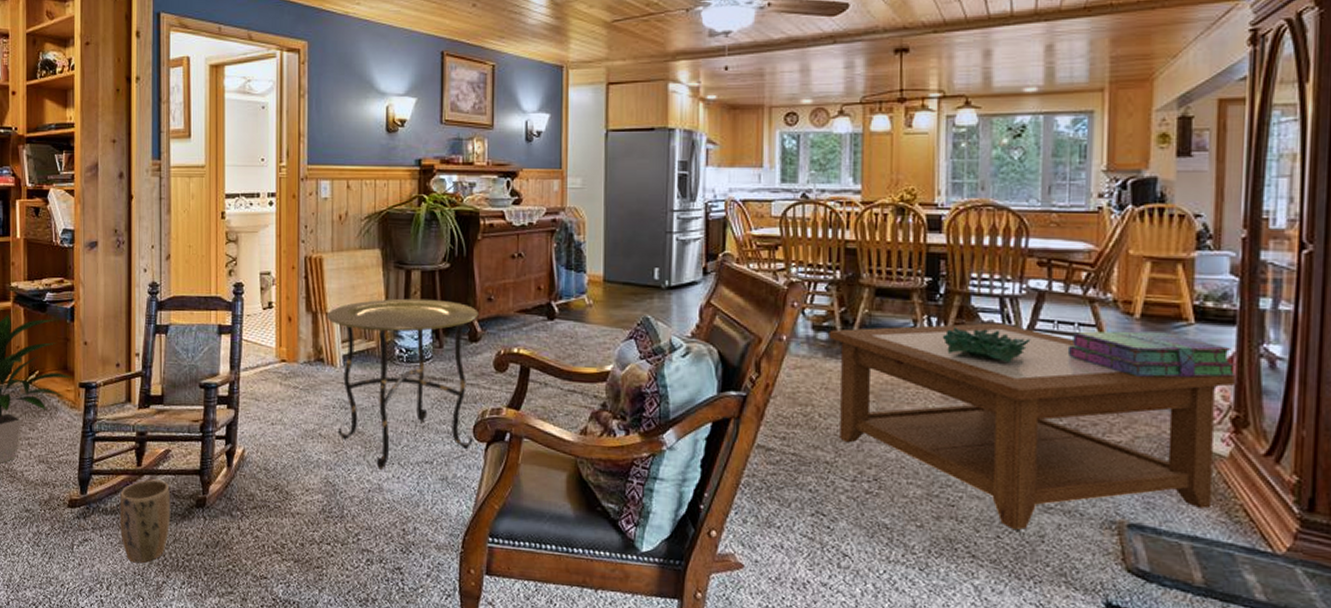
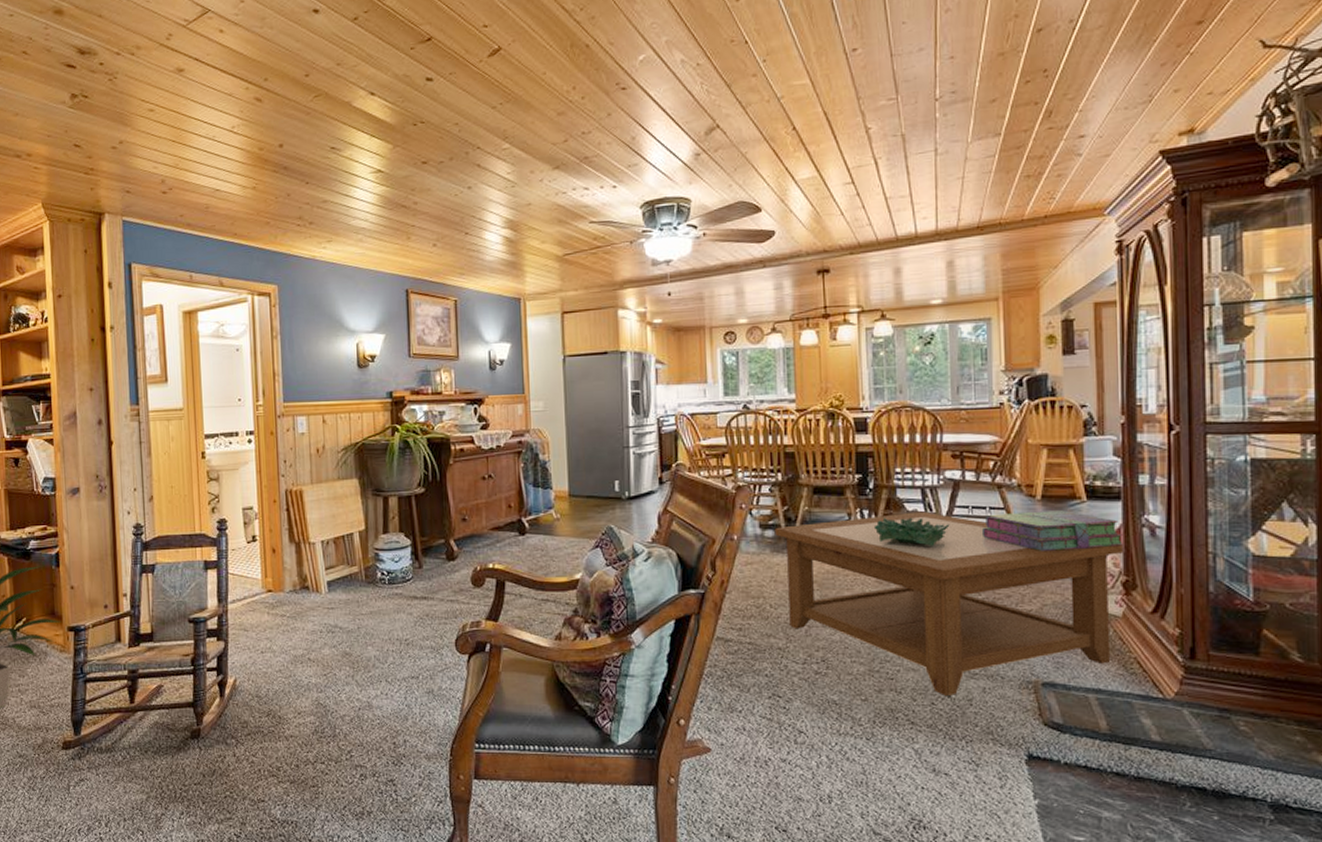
plant pot: present [119,479,171,564] -> none [114,715,166,798]
side table: present [326,298,479,470] -> none [309,523,456,688]

